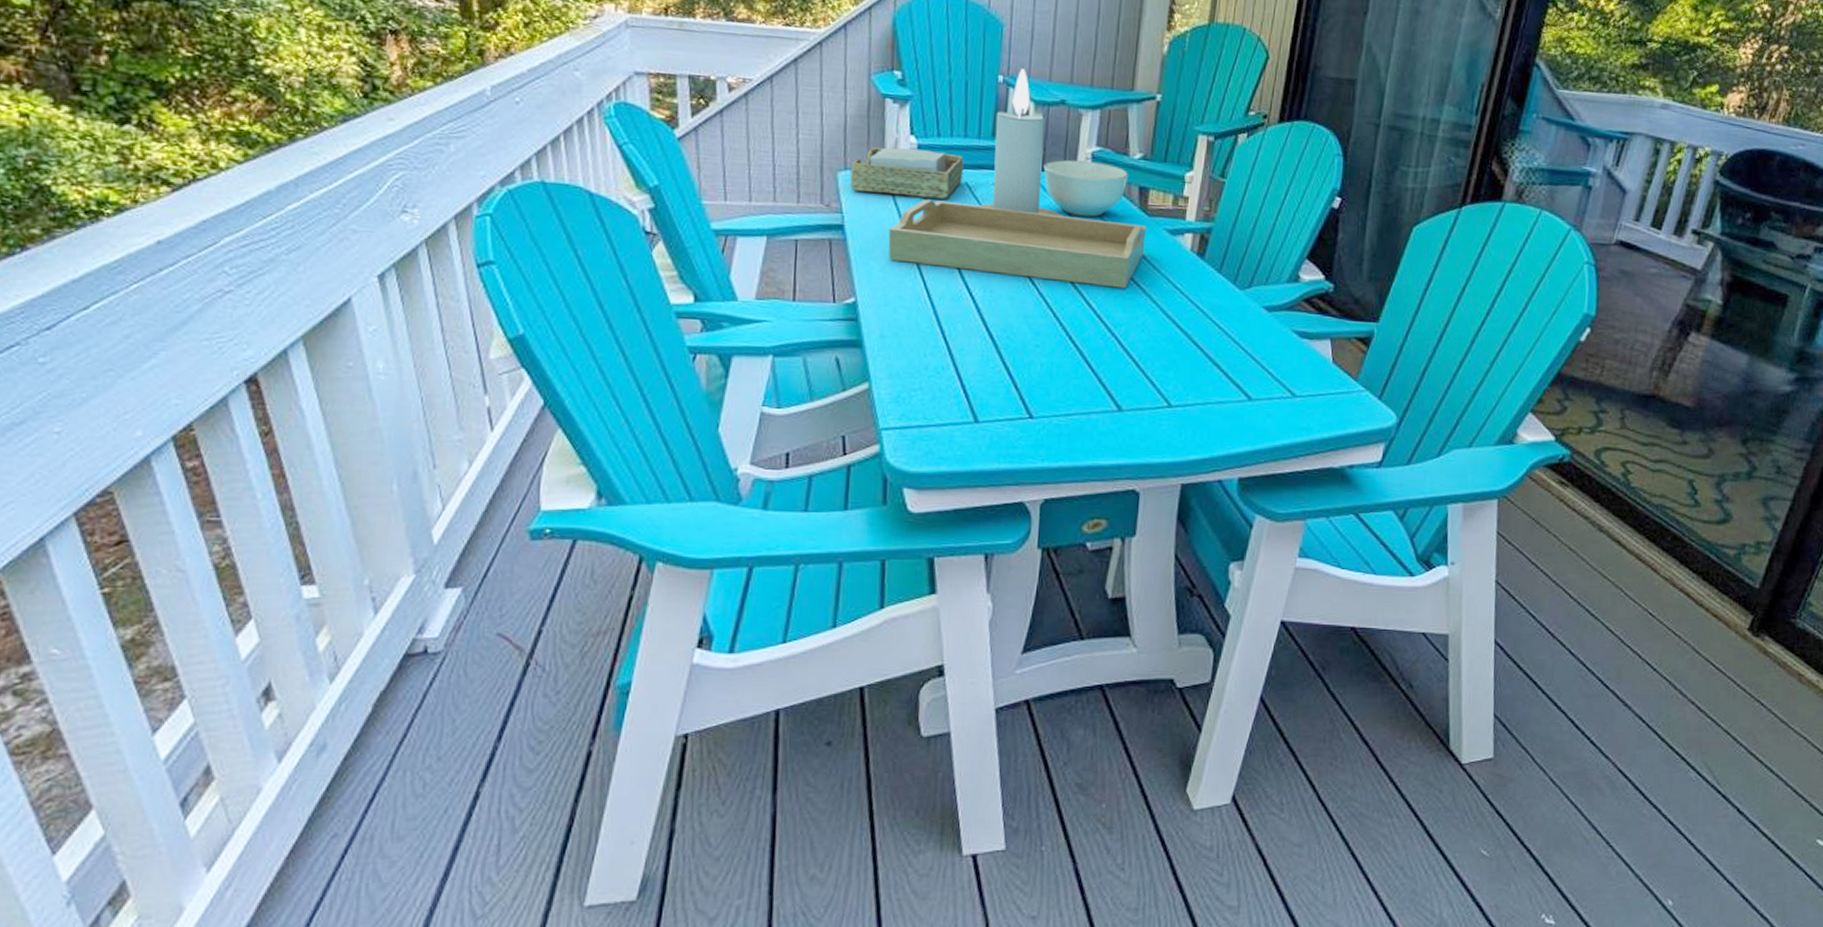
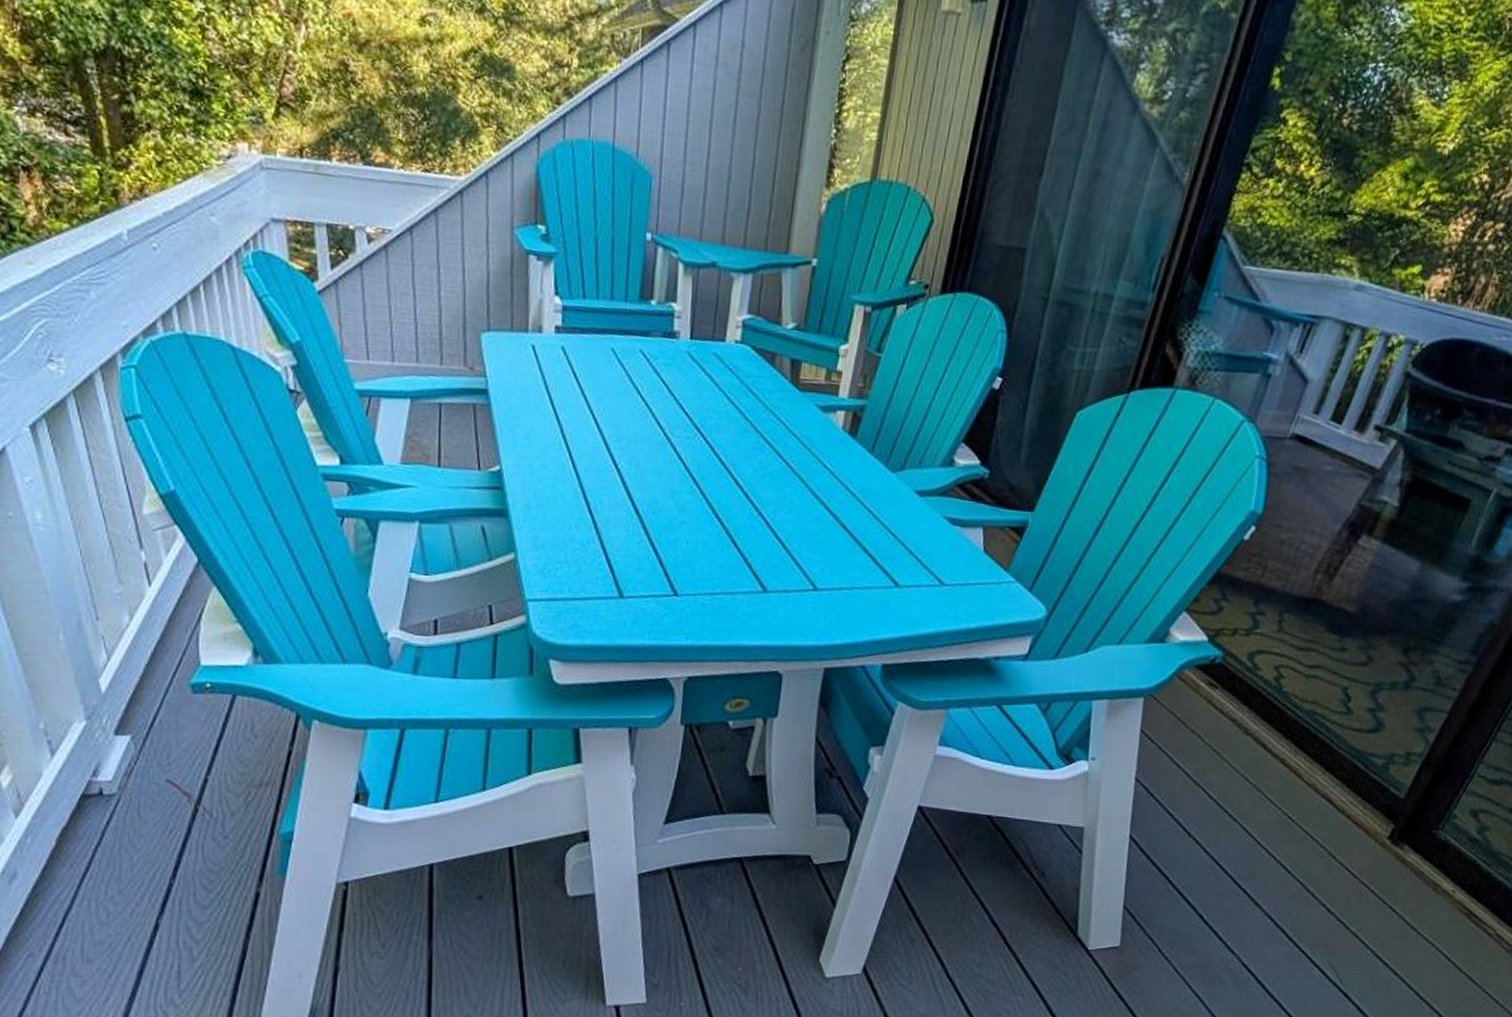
napkin holder: present [850,146,964,199] -> none [493,307,610,366]
serving tray: present [888,199,1146,289] -> none [533,365,797,467]
candle: present [978,68,1063,216] -> none [624,226,711,388]
bowl: present [1043,159,1128,217] -> none [692,327,780,390]

